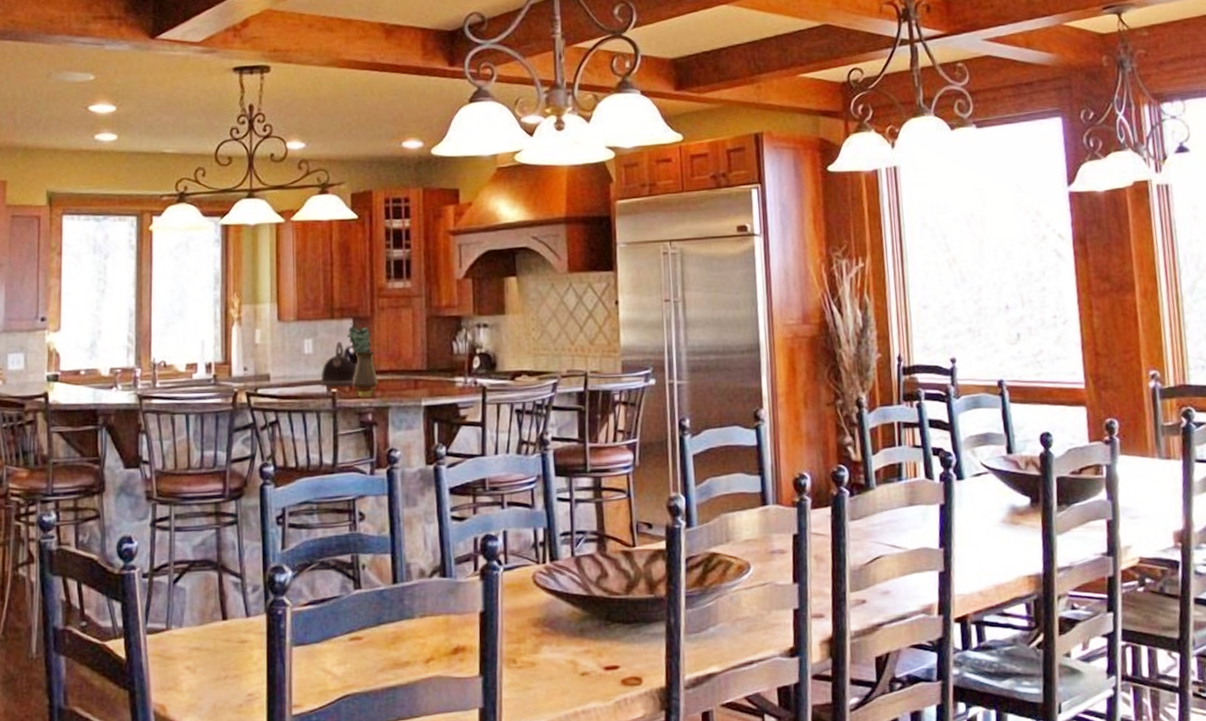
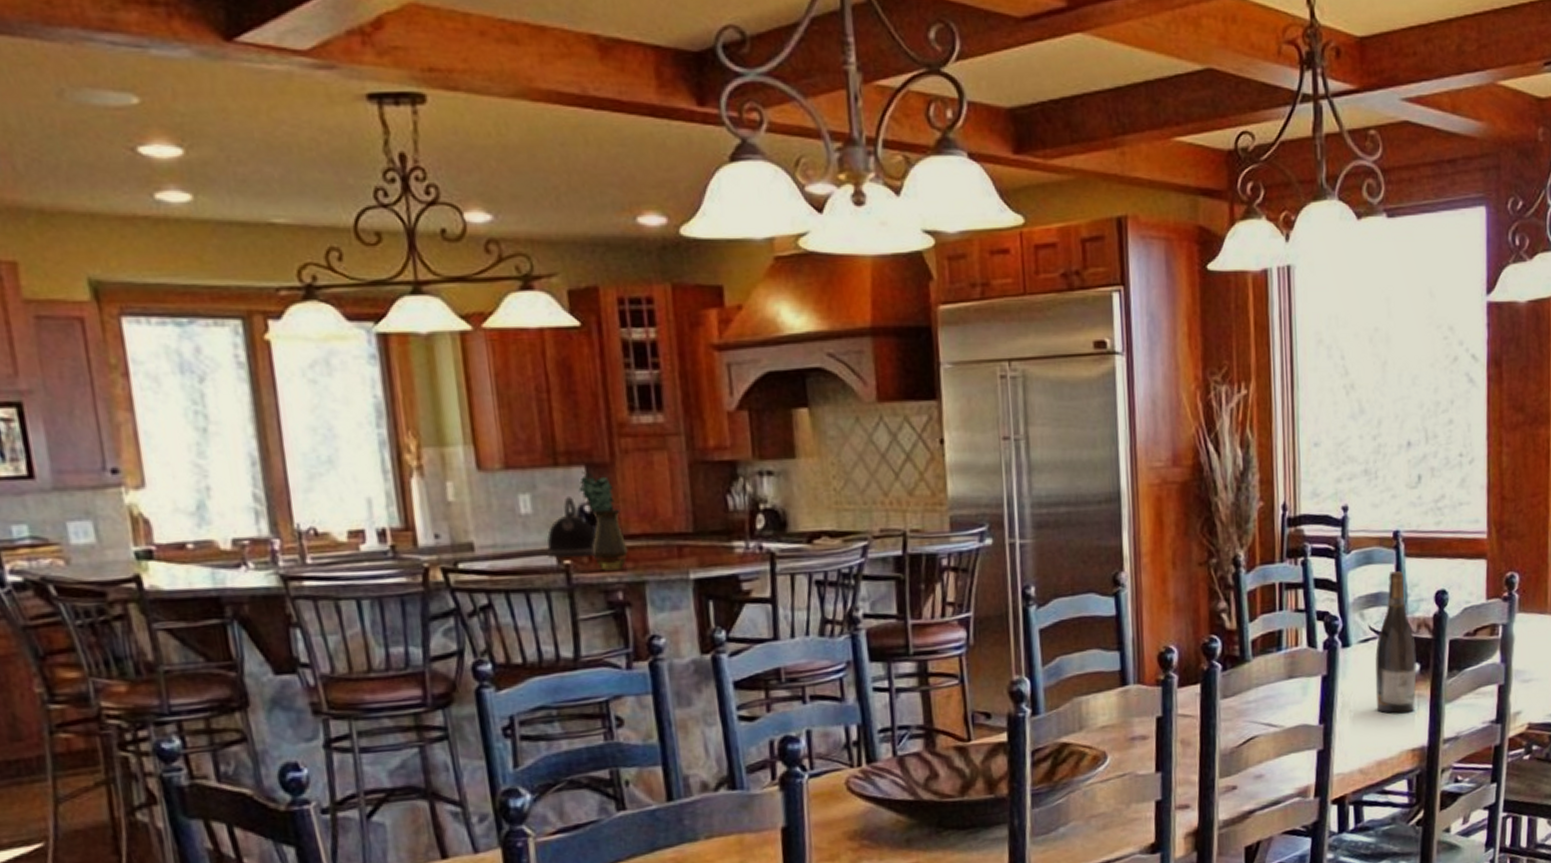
wine bottle: none [988,415,1029,542] -> present [1375,571,1417,714]

